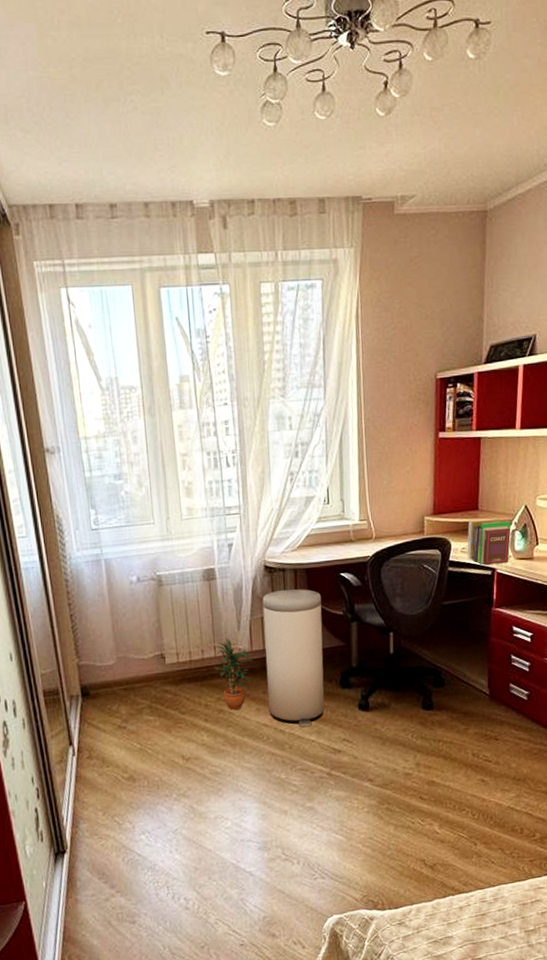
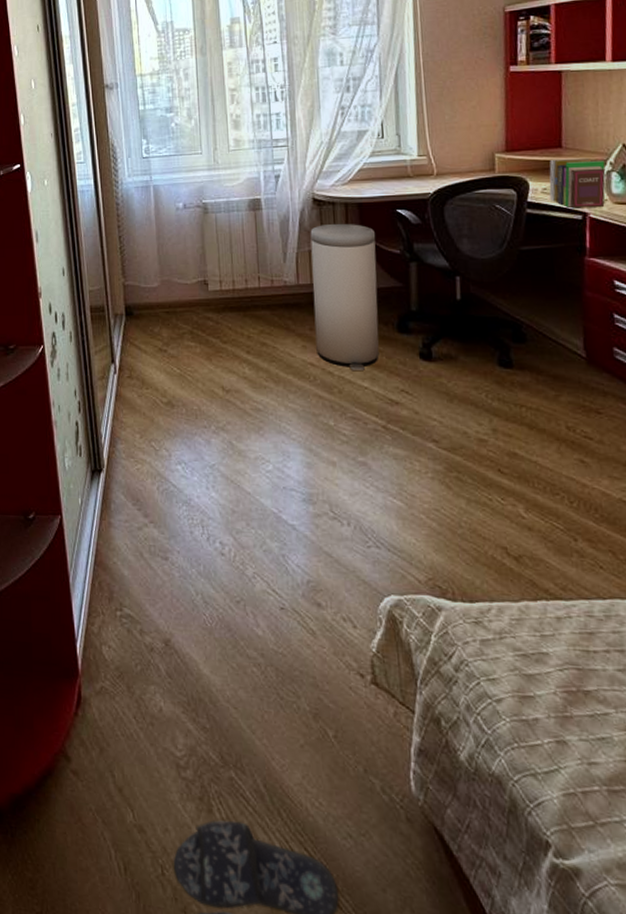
potted plant: present [213,638,253,710] -> none [257,270,299,344]

